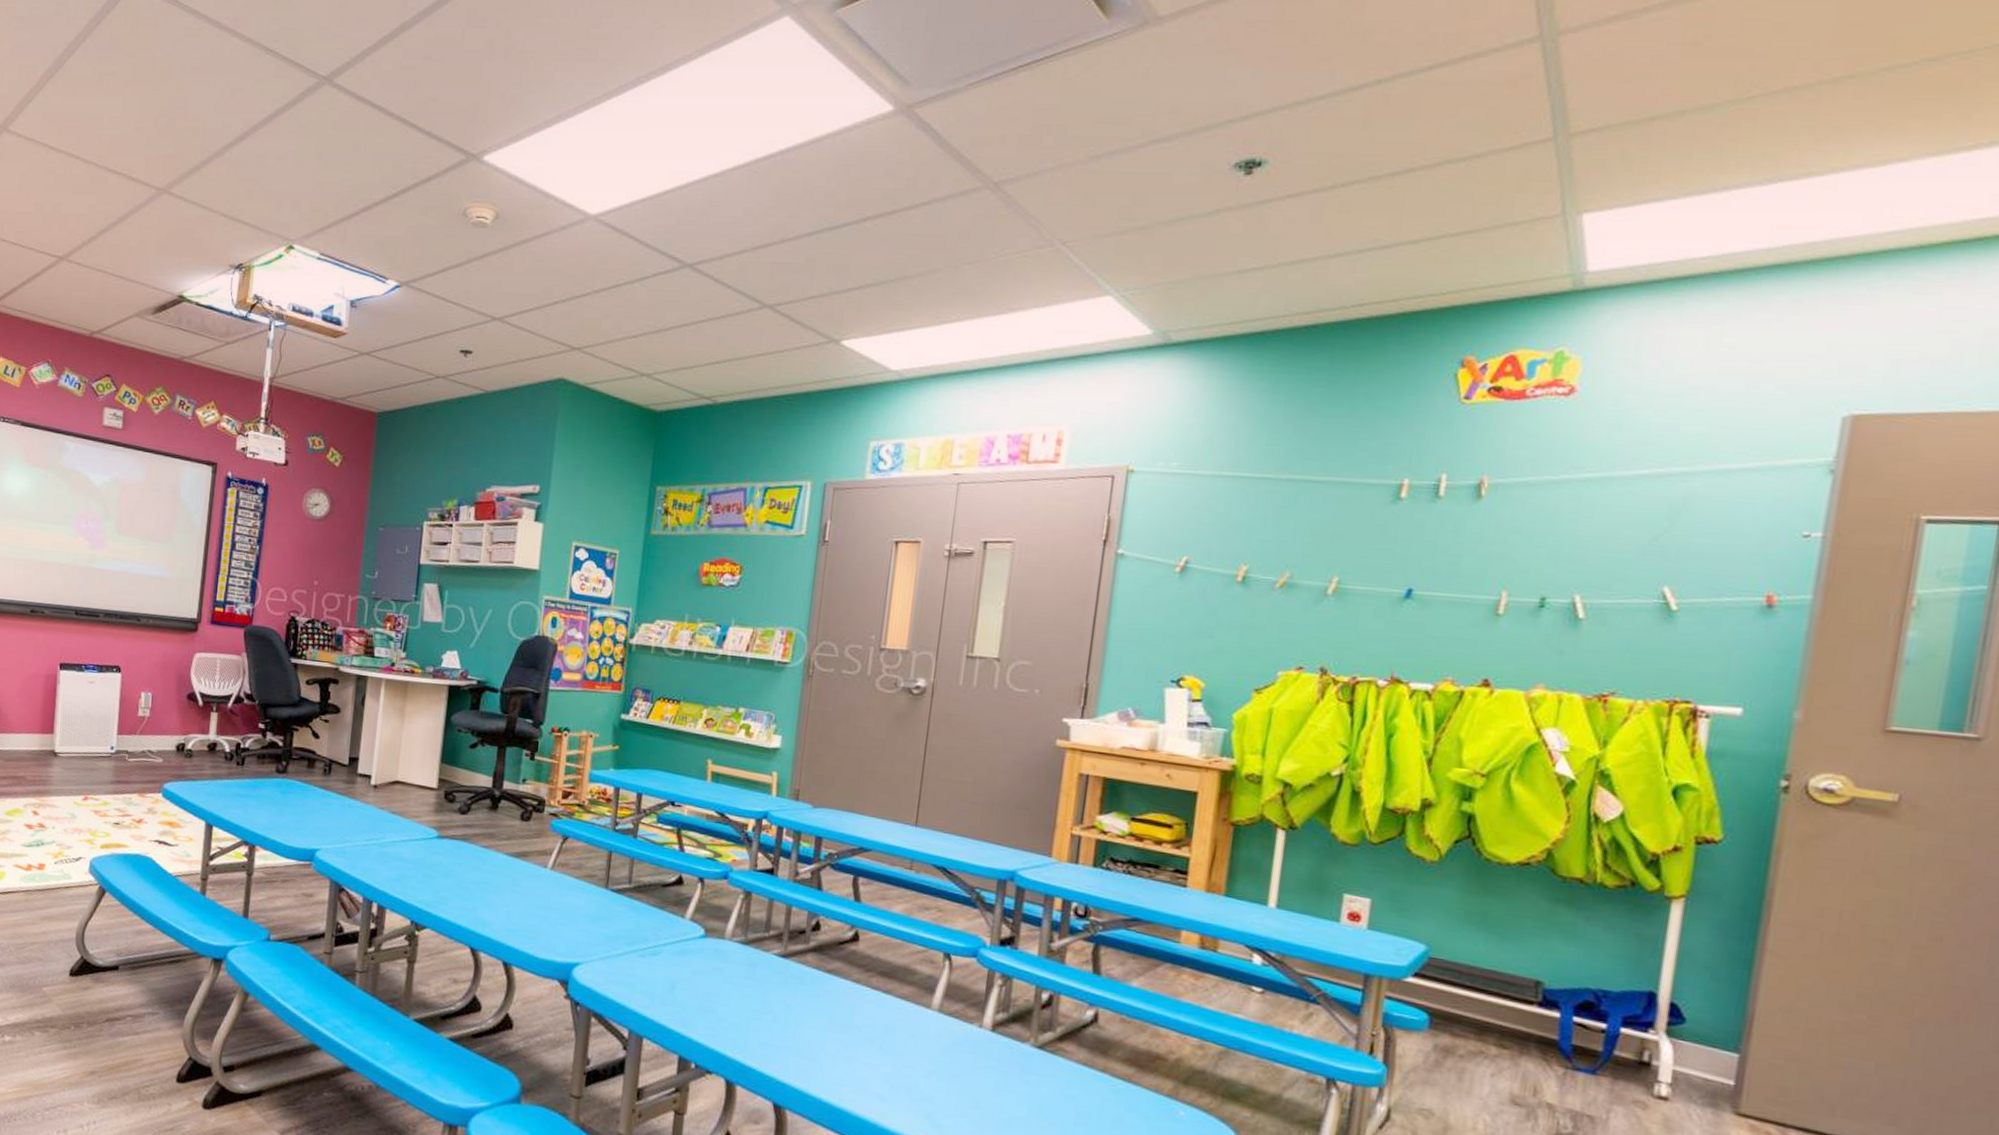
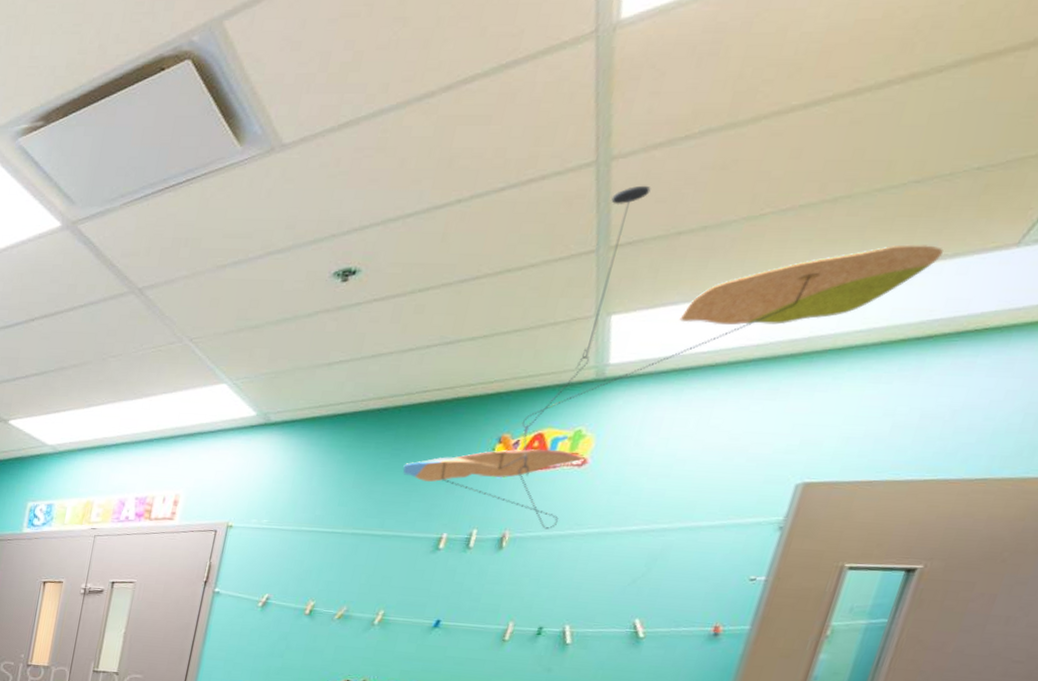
ceiling mobile: none [1344,63,1977,474] -> present [402,185,943,530]

